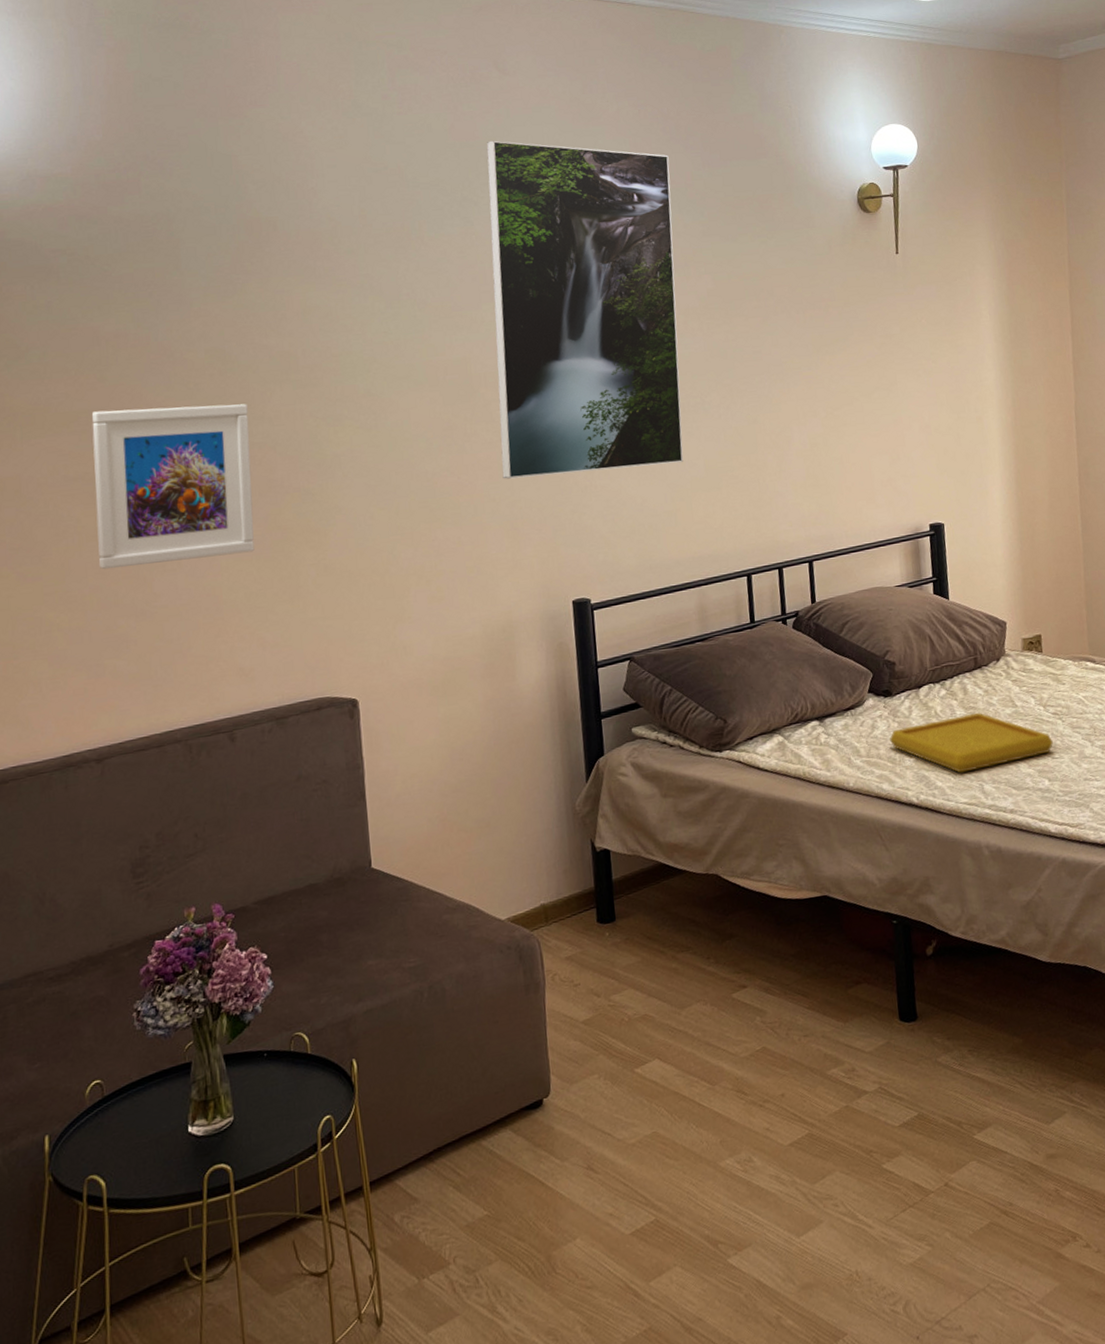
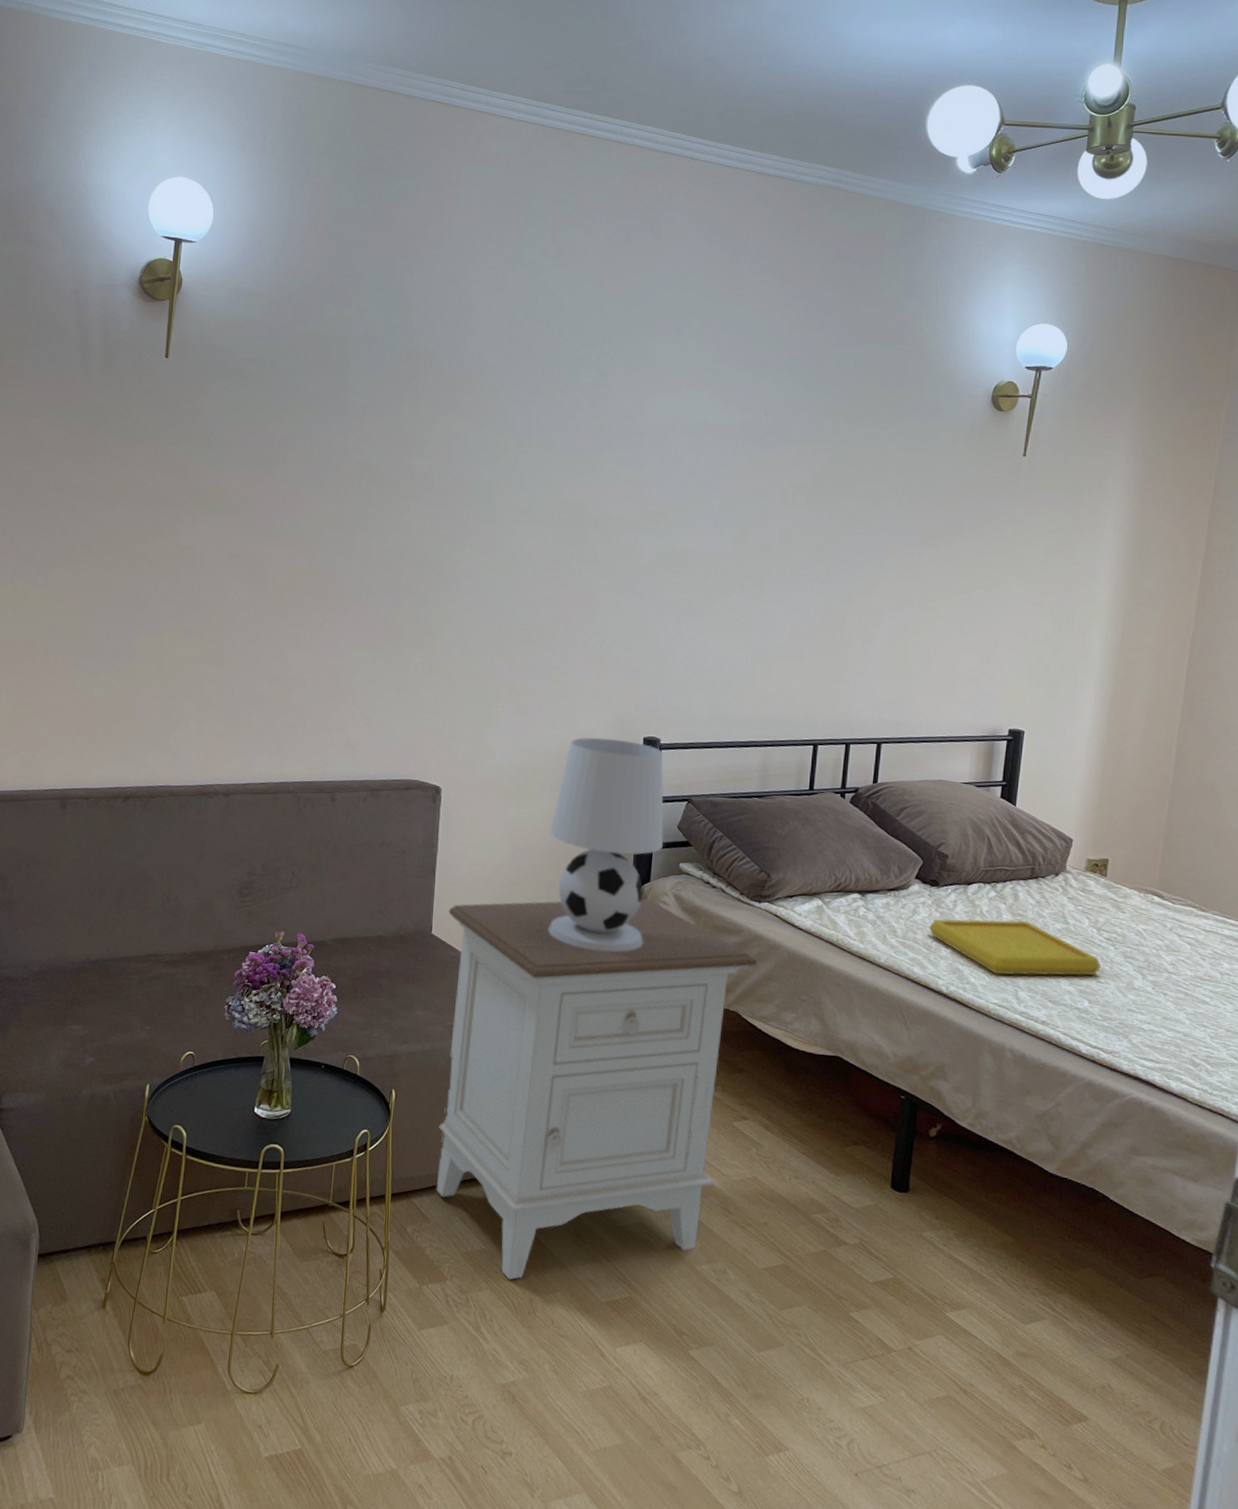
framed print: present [91,403,255,570] -> none [247,502,386,643]
nightstand: none [387,774,729,1243] -> present [436,899,758,1280]
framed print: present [486,140,684,479] -> none [598,300,805,628]
table lamp: none [487,607,611,845] -> present [548,737,664,953]

